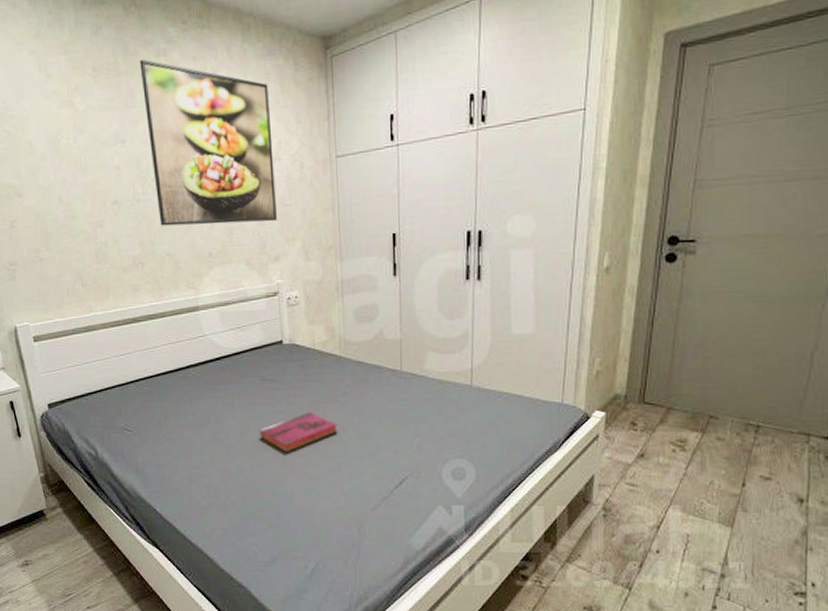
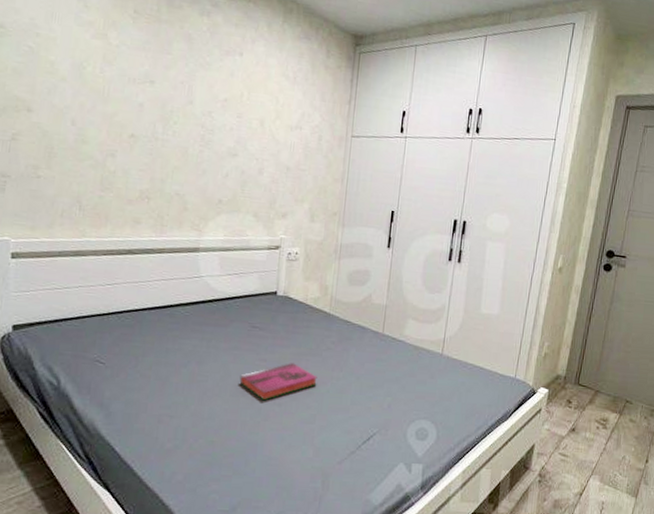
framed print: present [139,59,277,226] -> none [174,14,300,182]

